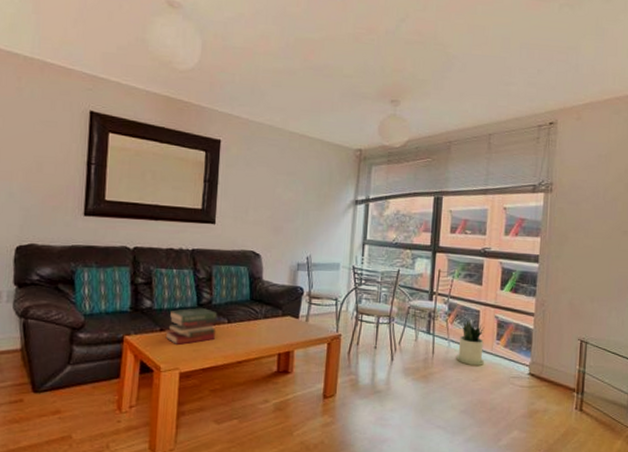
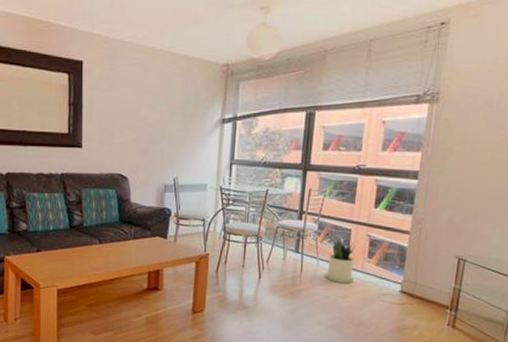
books: present [165,308,218,346] -> none [42,230,89,265]

